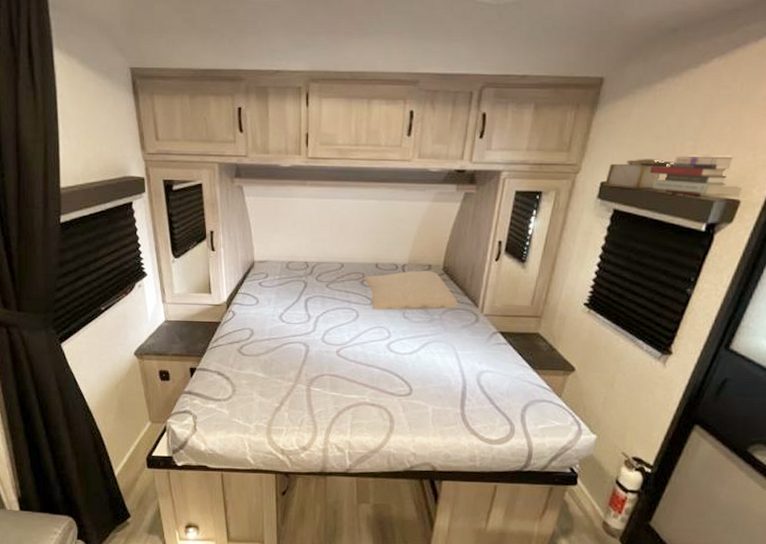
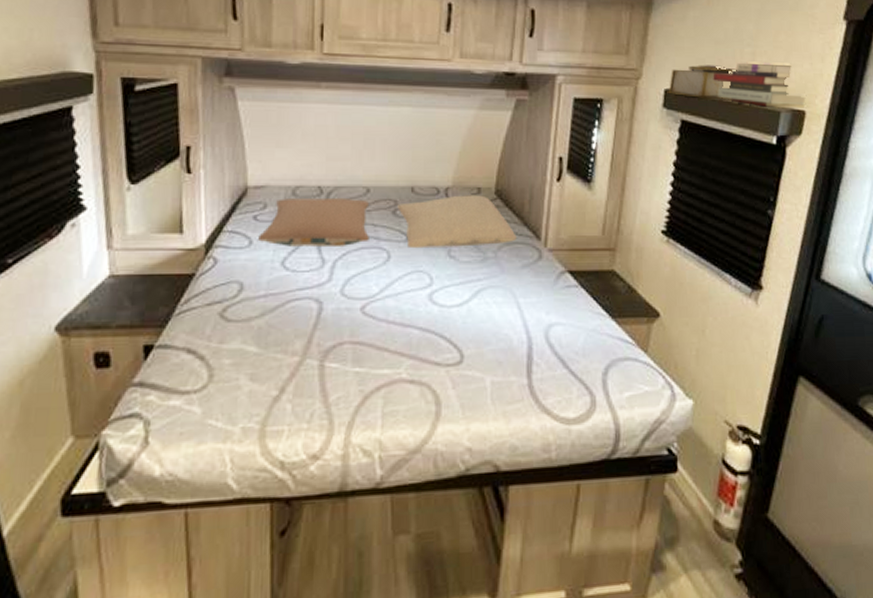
pillow: none [263,270,343,307] -> present [258,197,369,247]

